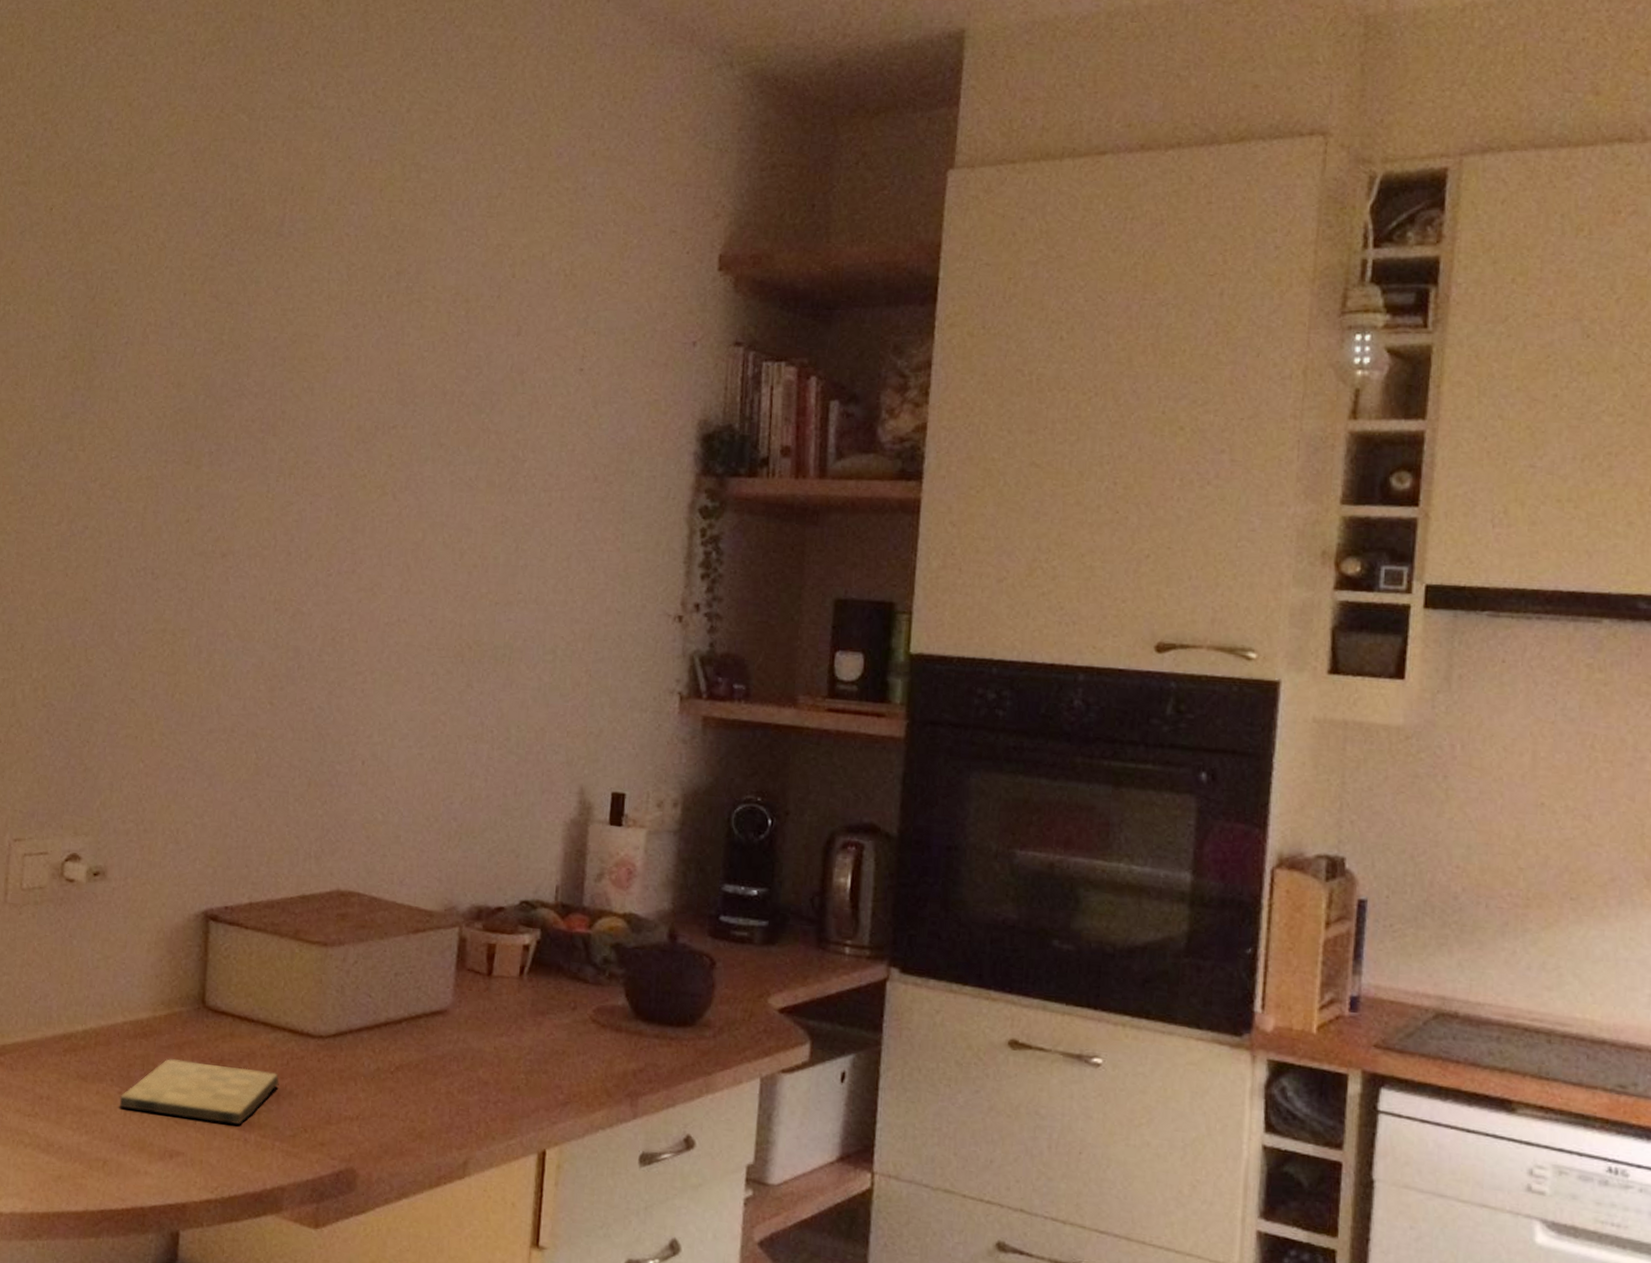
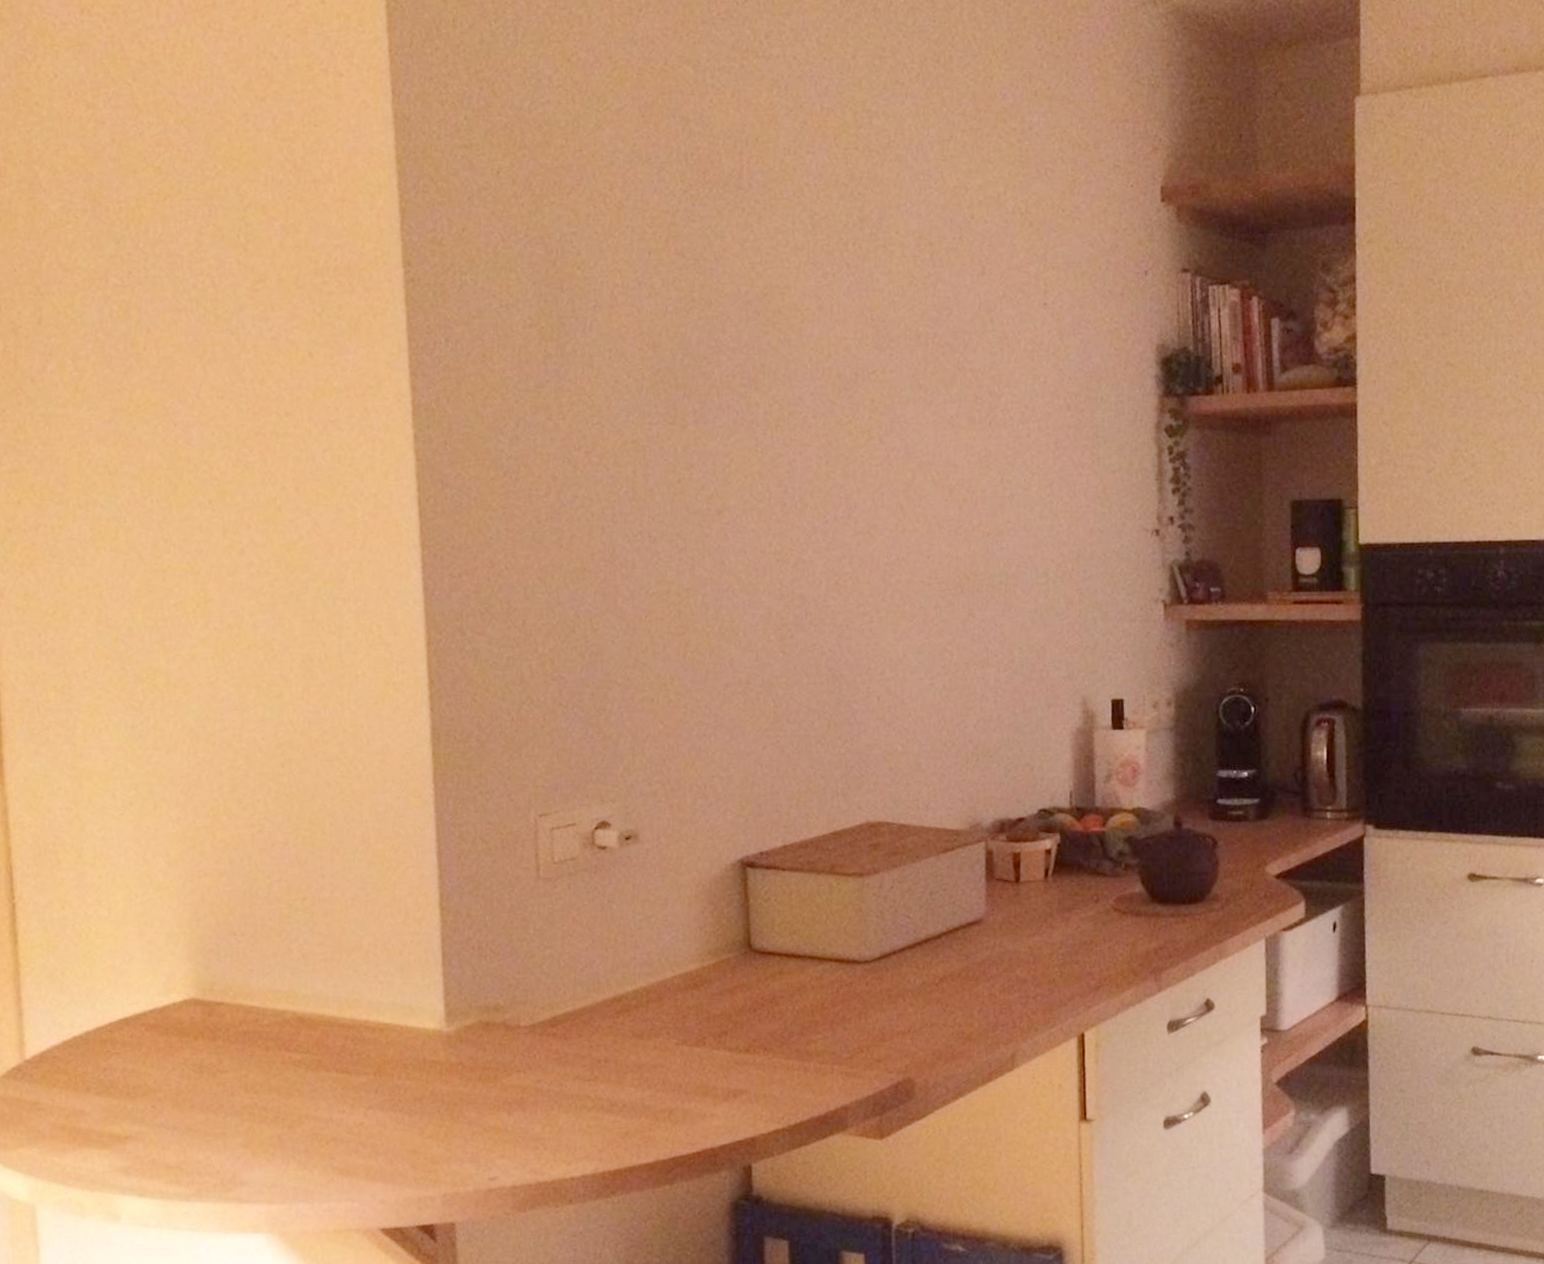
cutting board: present [119,1059,279,1125] -> none [678,1001,832,1058]

